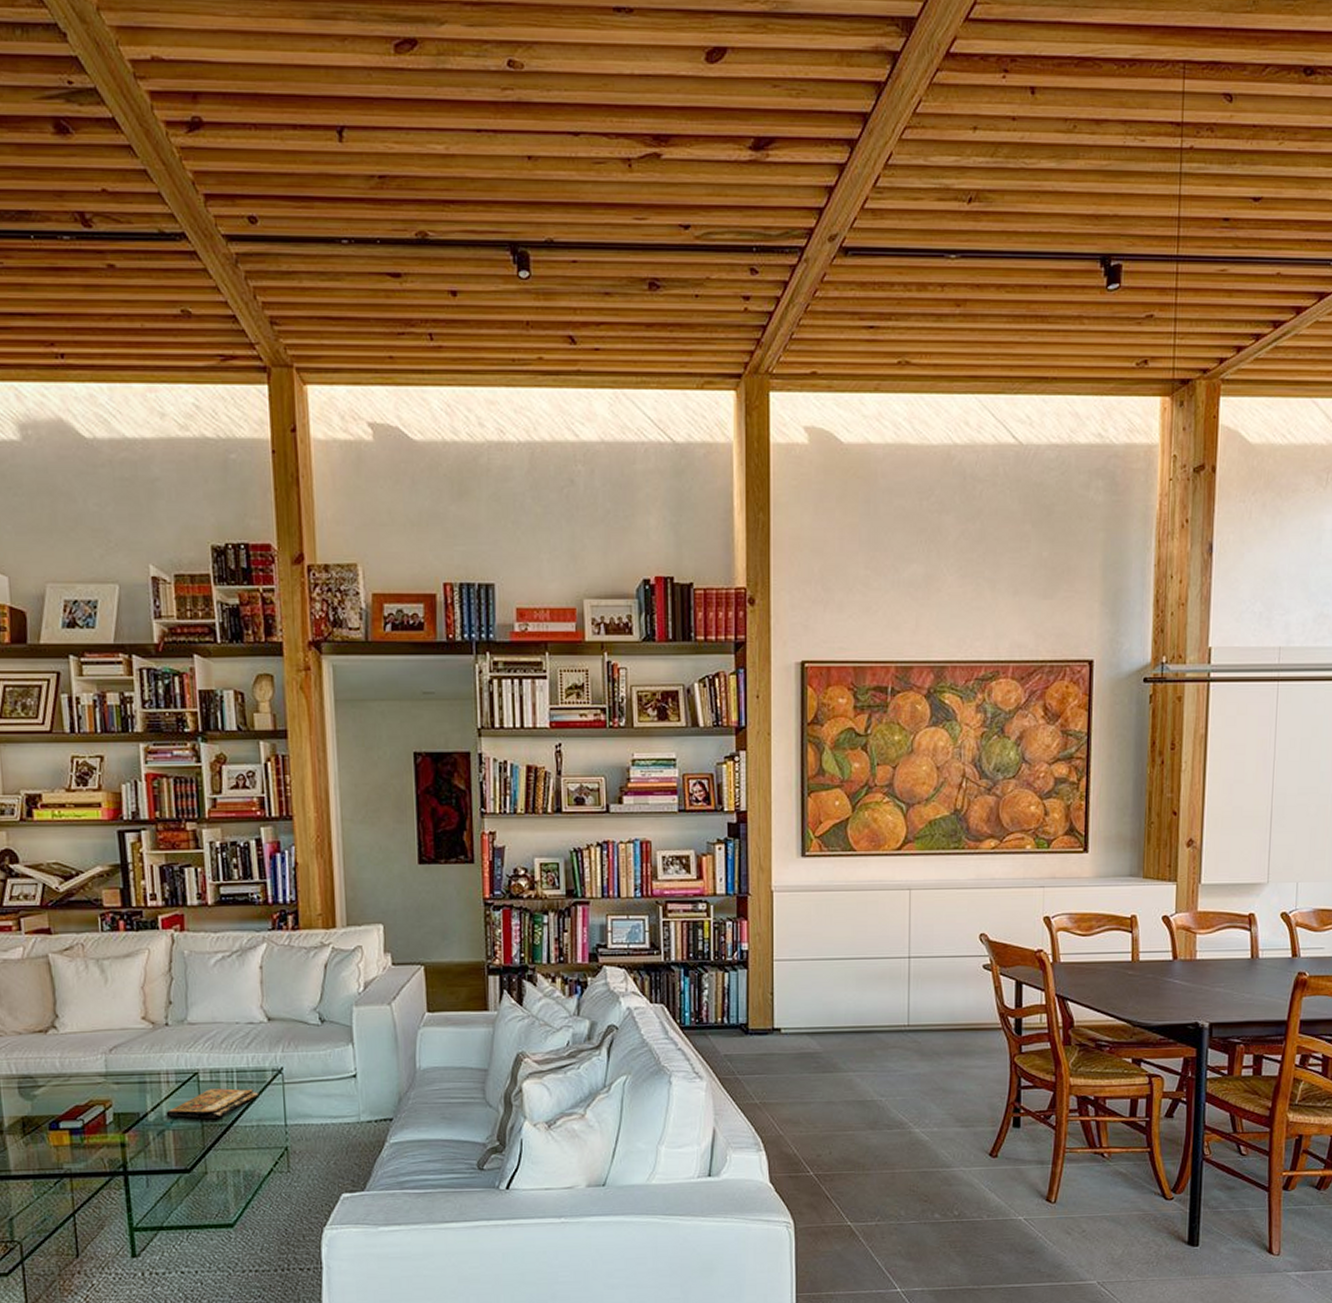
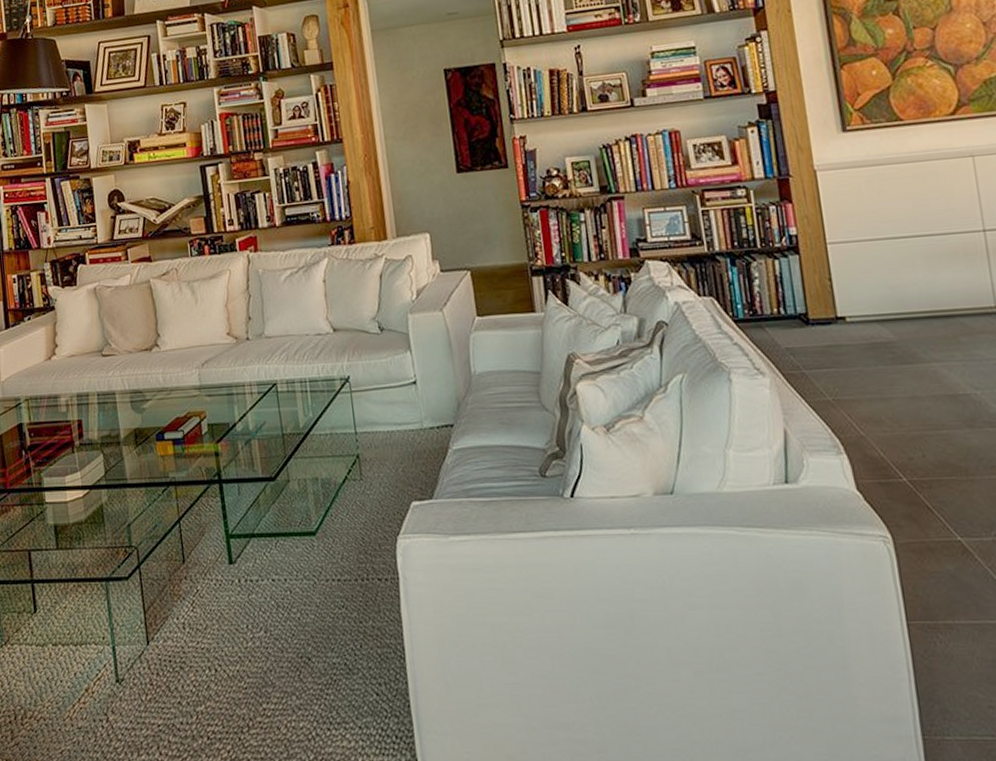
book: present [166,1088,258,1120] -> none [251,398,330,428]

